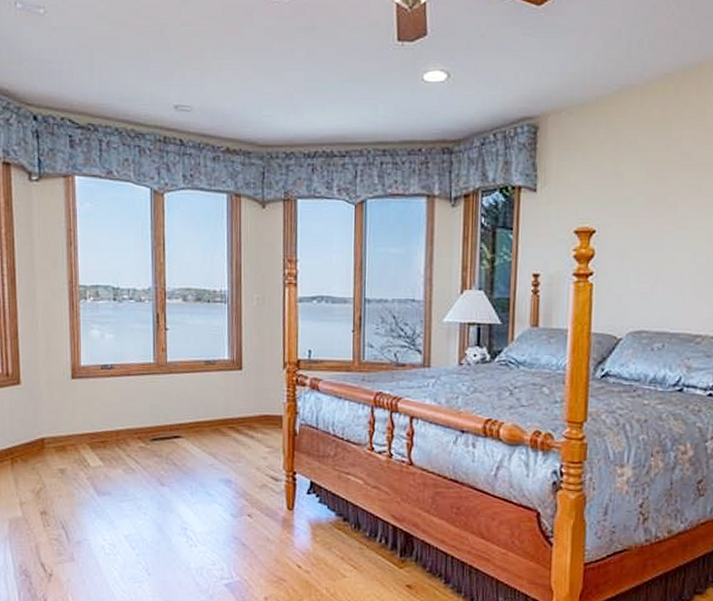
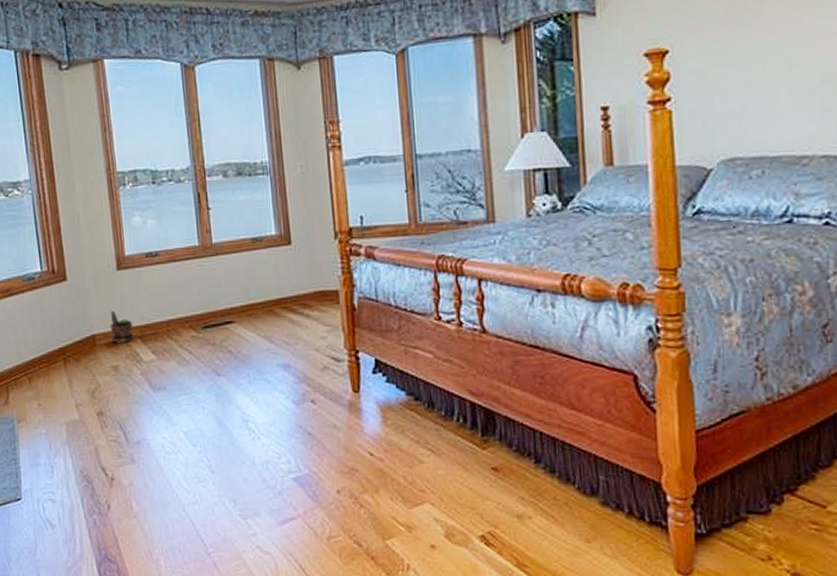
potted plant: none [60,417,83,449] -> present [110,310,134,344]

